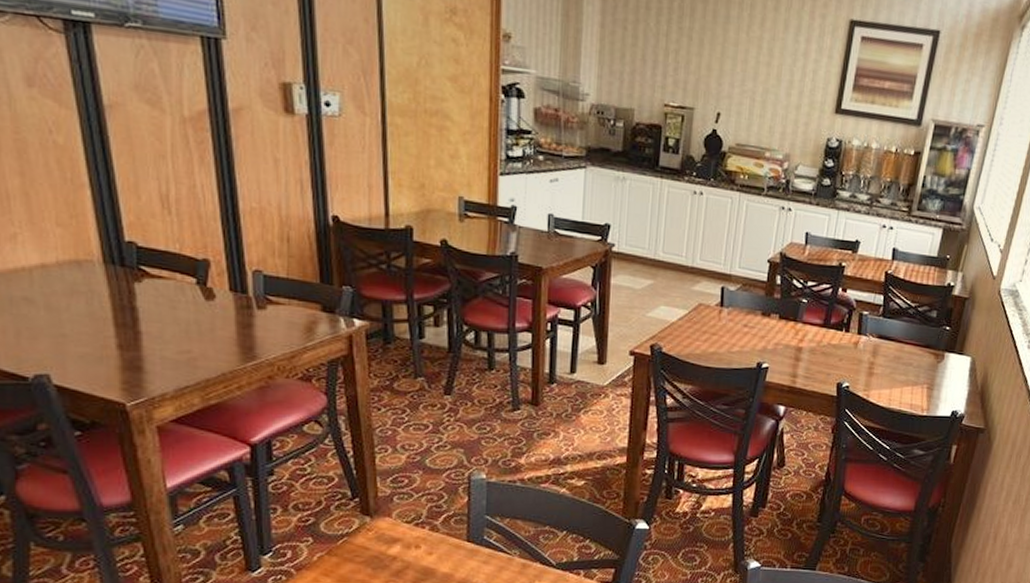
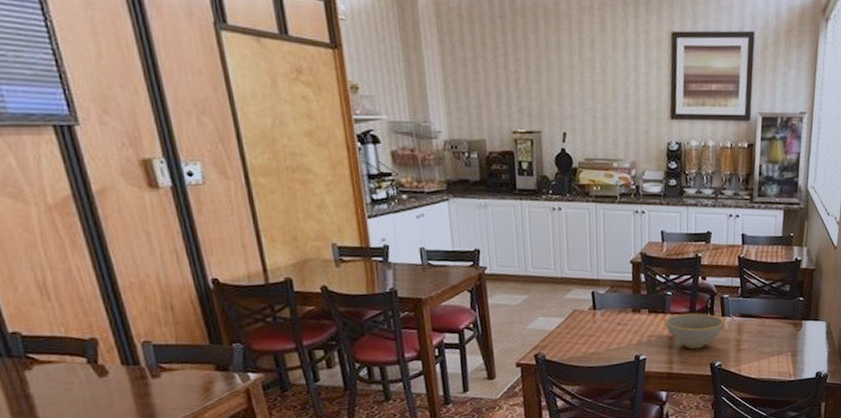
bowl: none [795,325,859,366] -> present [665,313,724,349]

